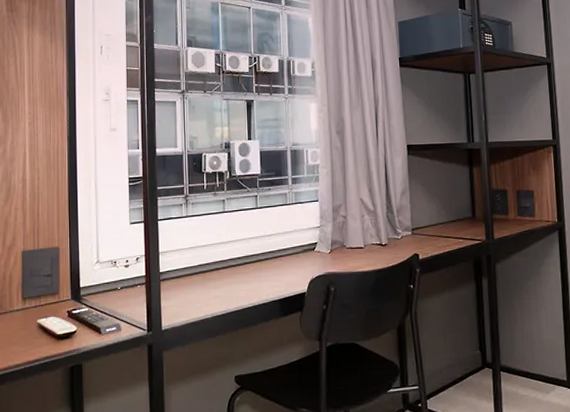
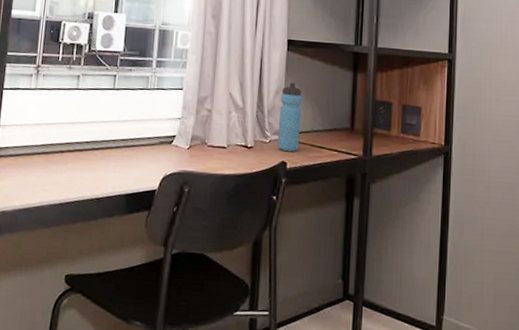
water bottle: none [406,182,428,245] -> present [277,82,302,152]

